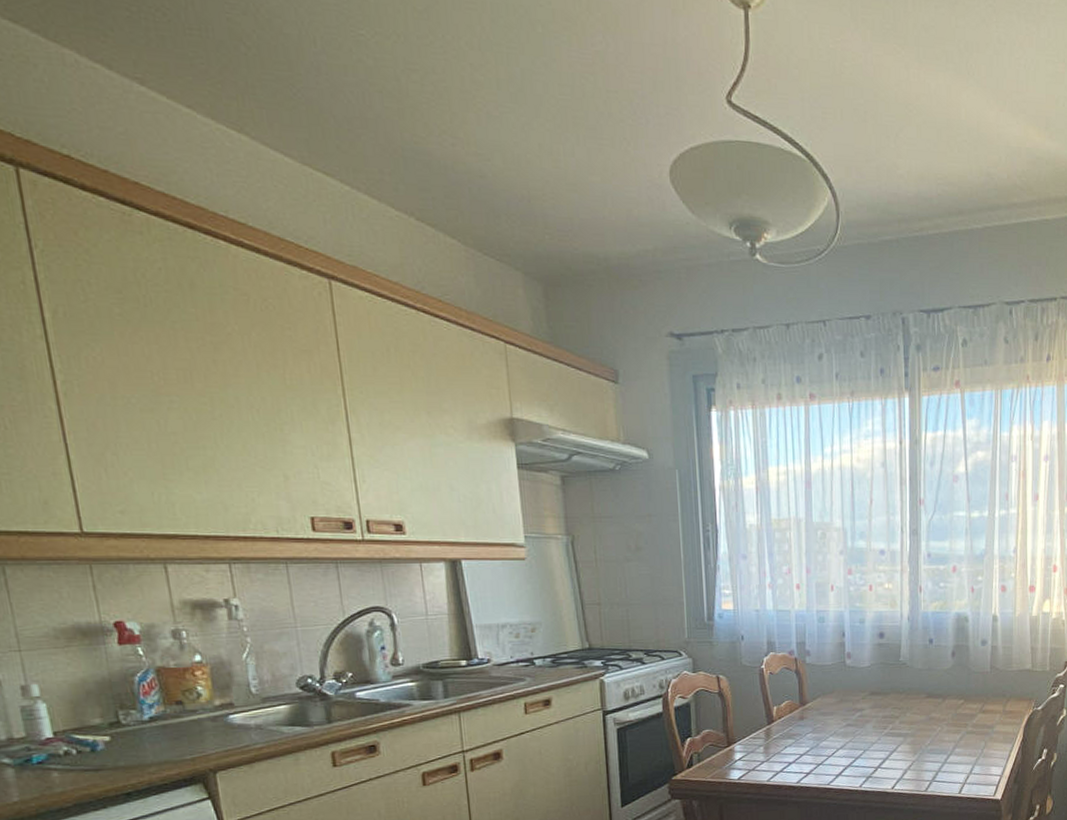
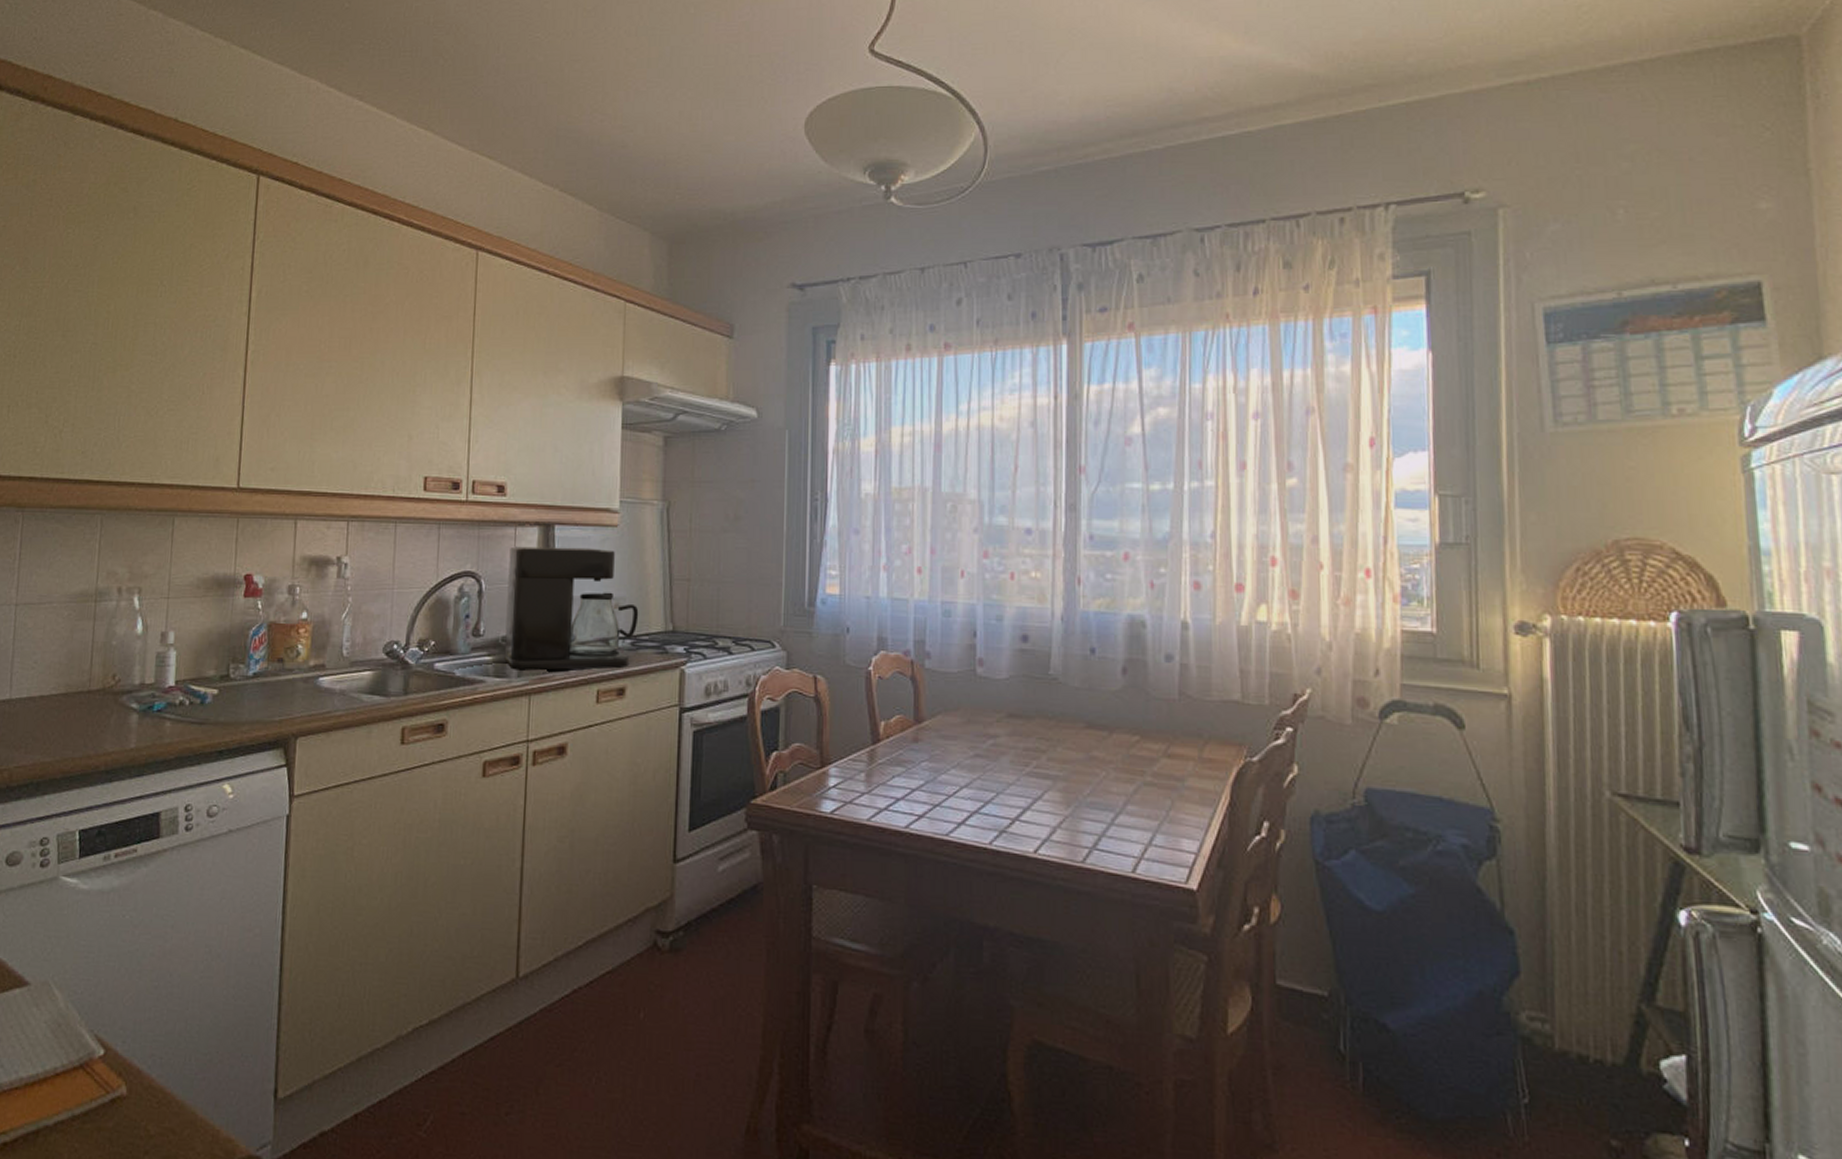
coffee maker: none [417,580,556,694] -> present [504,546,639,672]

